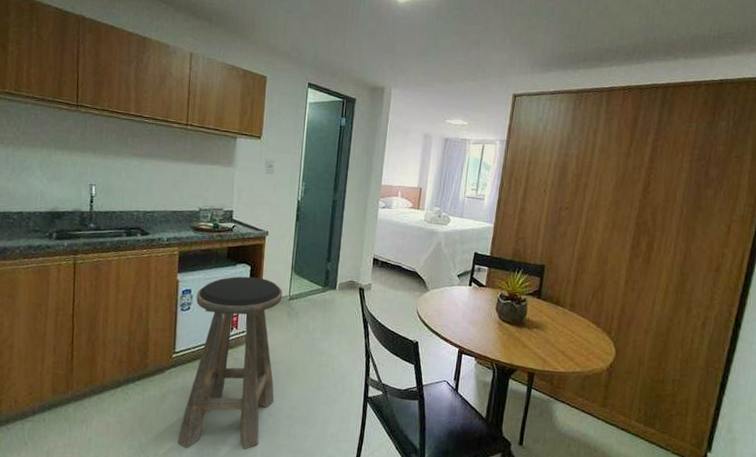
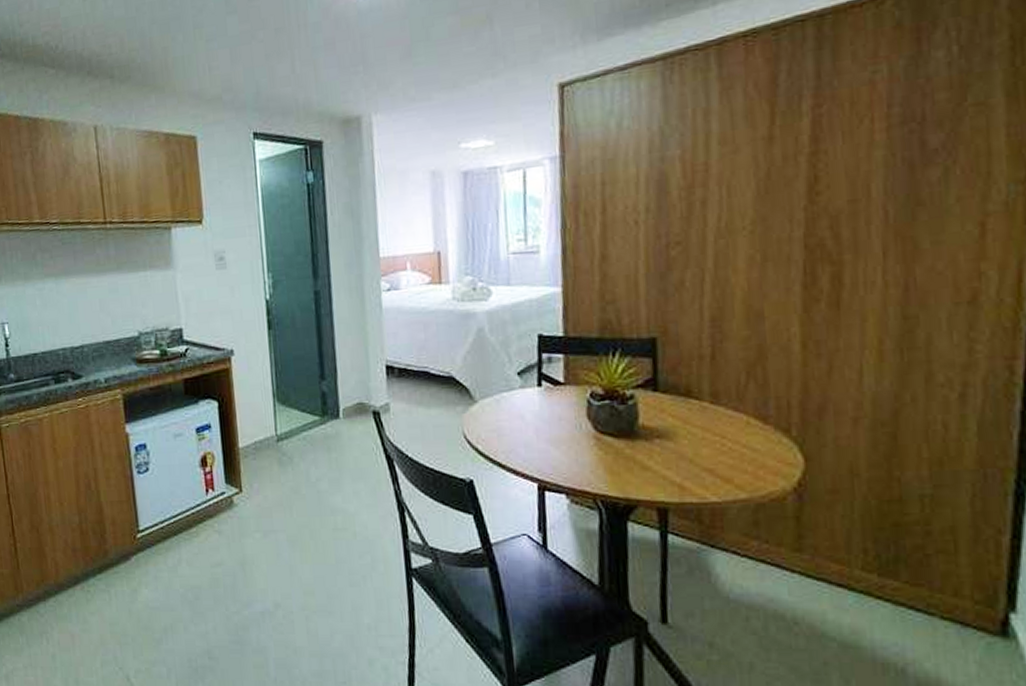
stool: present [177,276,283,450] -> none [154,415,280,660]

